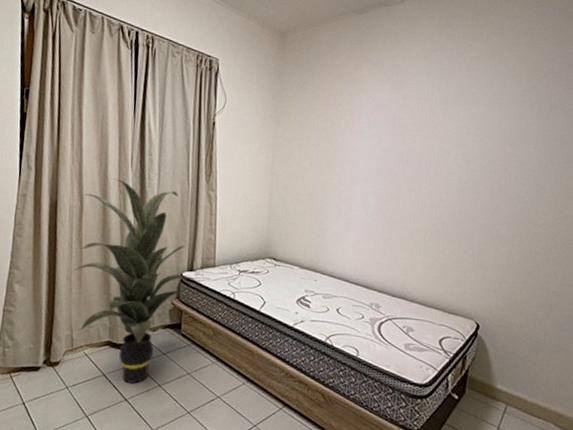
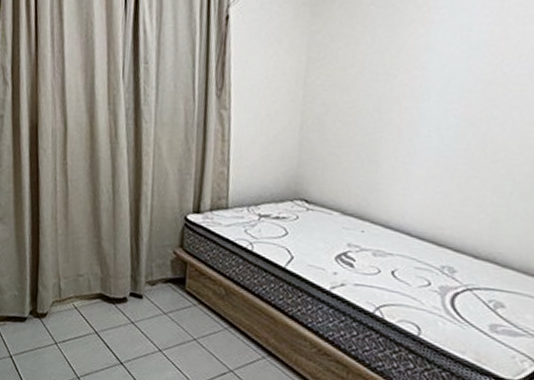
indoor plant: present [73,178,202,384] -> none [59,94,211,346]

